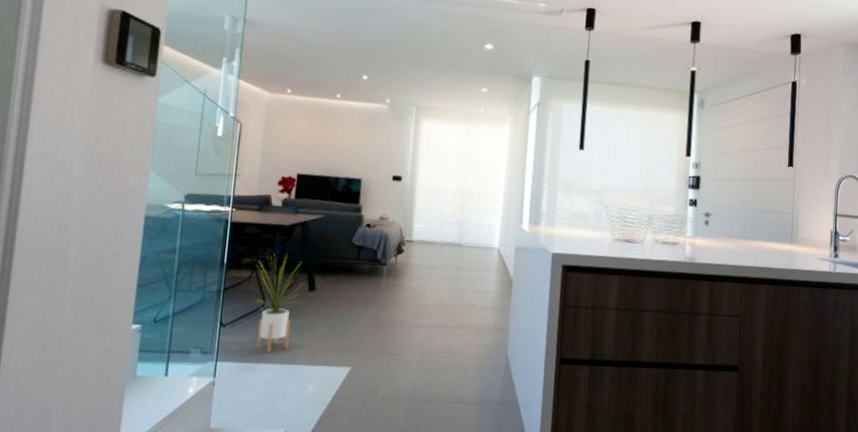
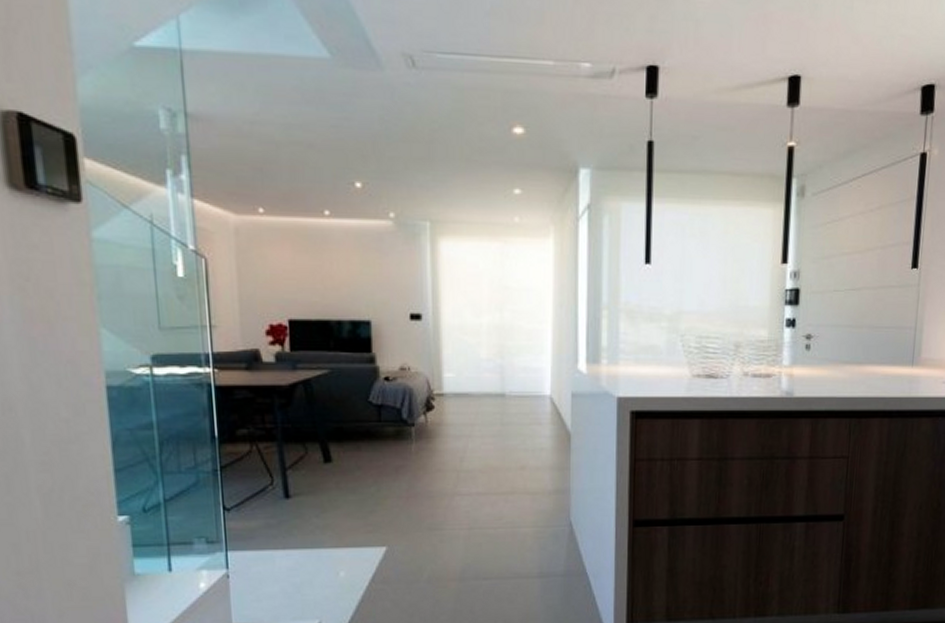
house plant: present [252,254,303,353] -> none [256,421,318,538]

